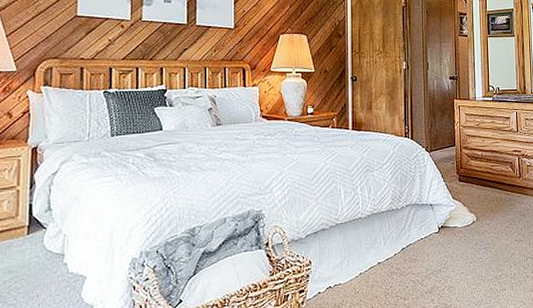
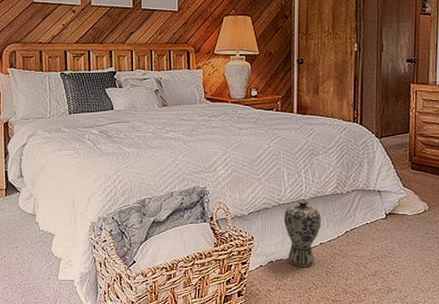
vase: none [341,217,378,291] -> present [283,199,321,267]

